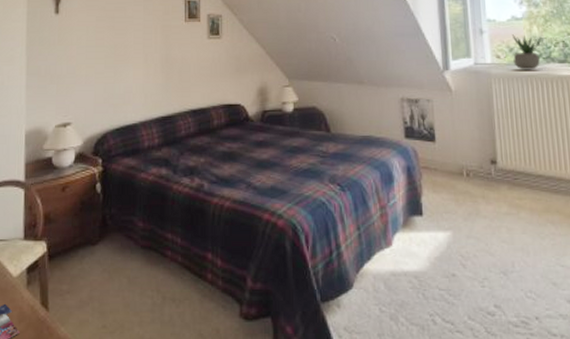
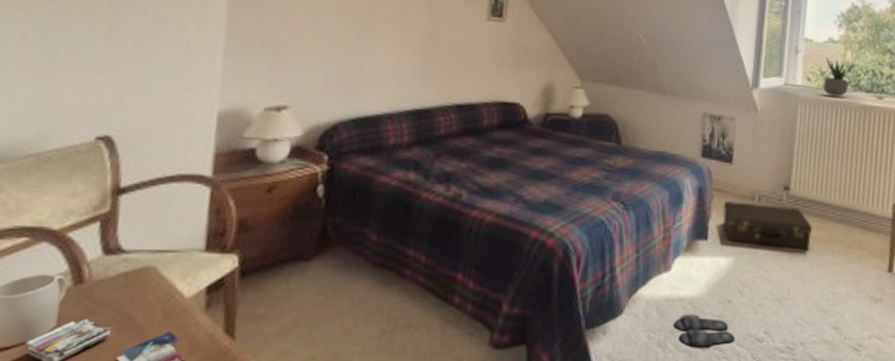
slippers: none [402,288,465,321] -> present [673,314,735,348]
suitcase: none [432,178,528,221] -> present [722,201,813,249]

